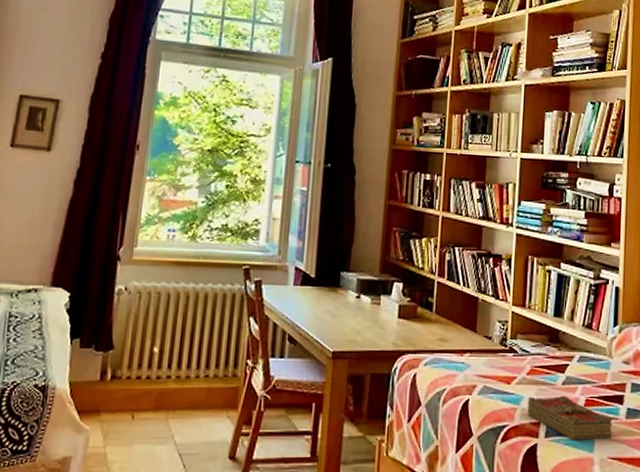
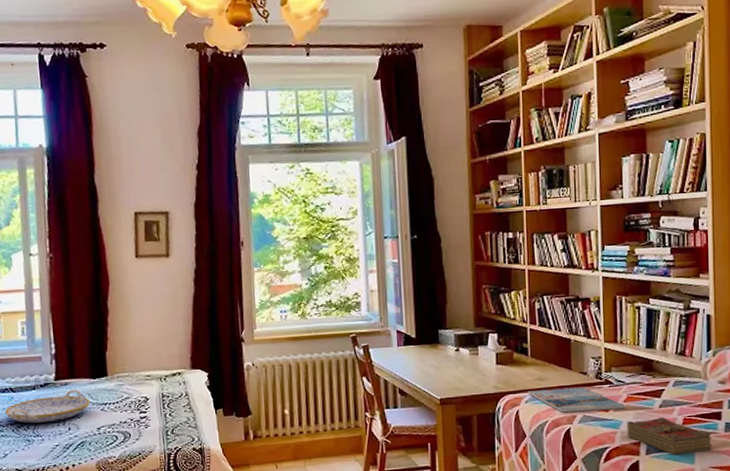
magazine: none [428,352,529,382] -> present [528,387,626,413]

